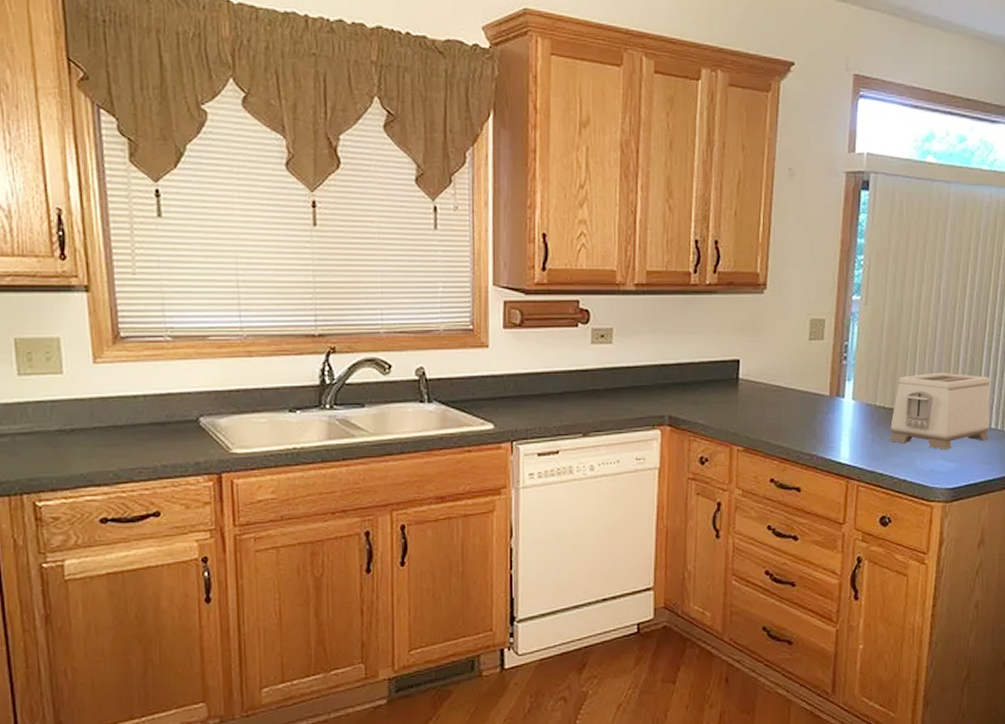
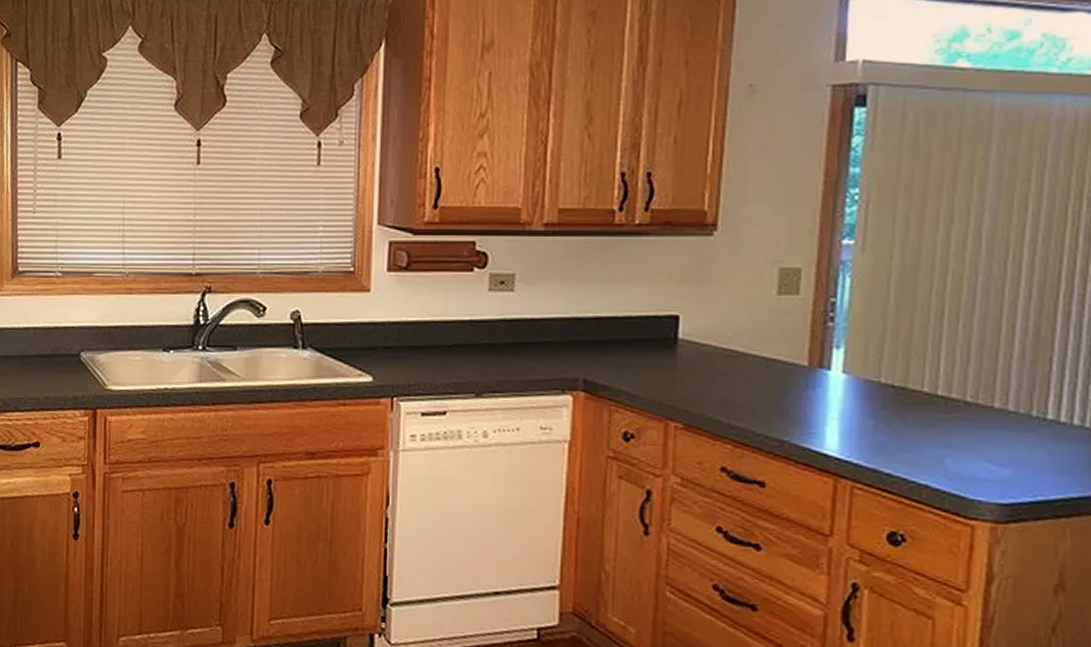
toaster: present [889,372,990,450] -> none [901,343,1071,450]

